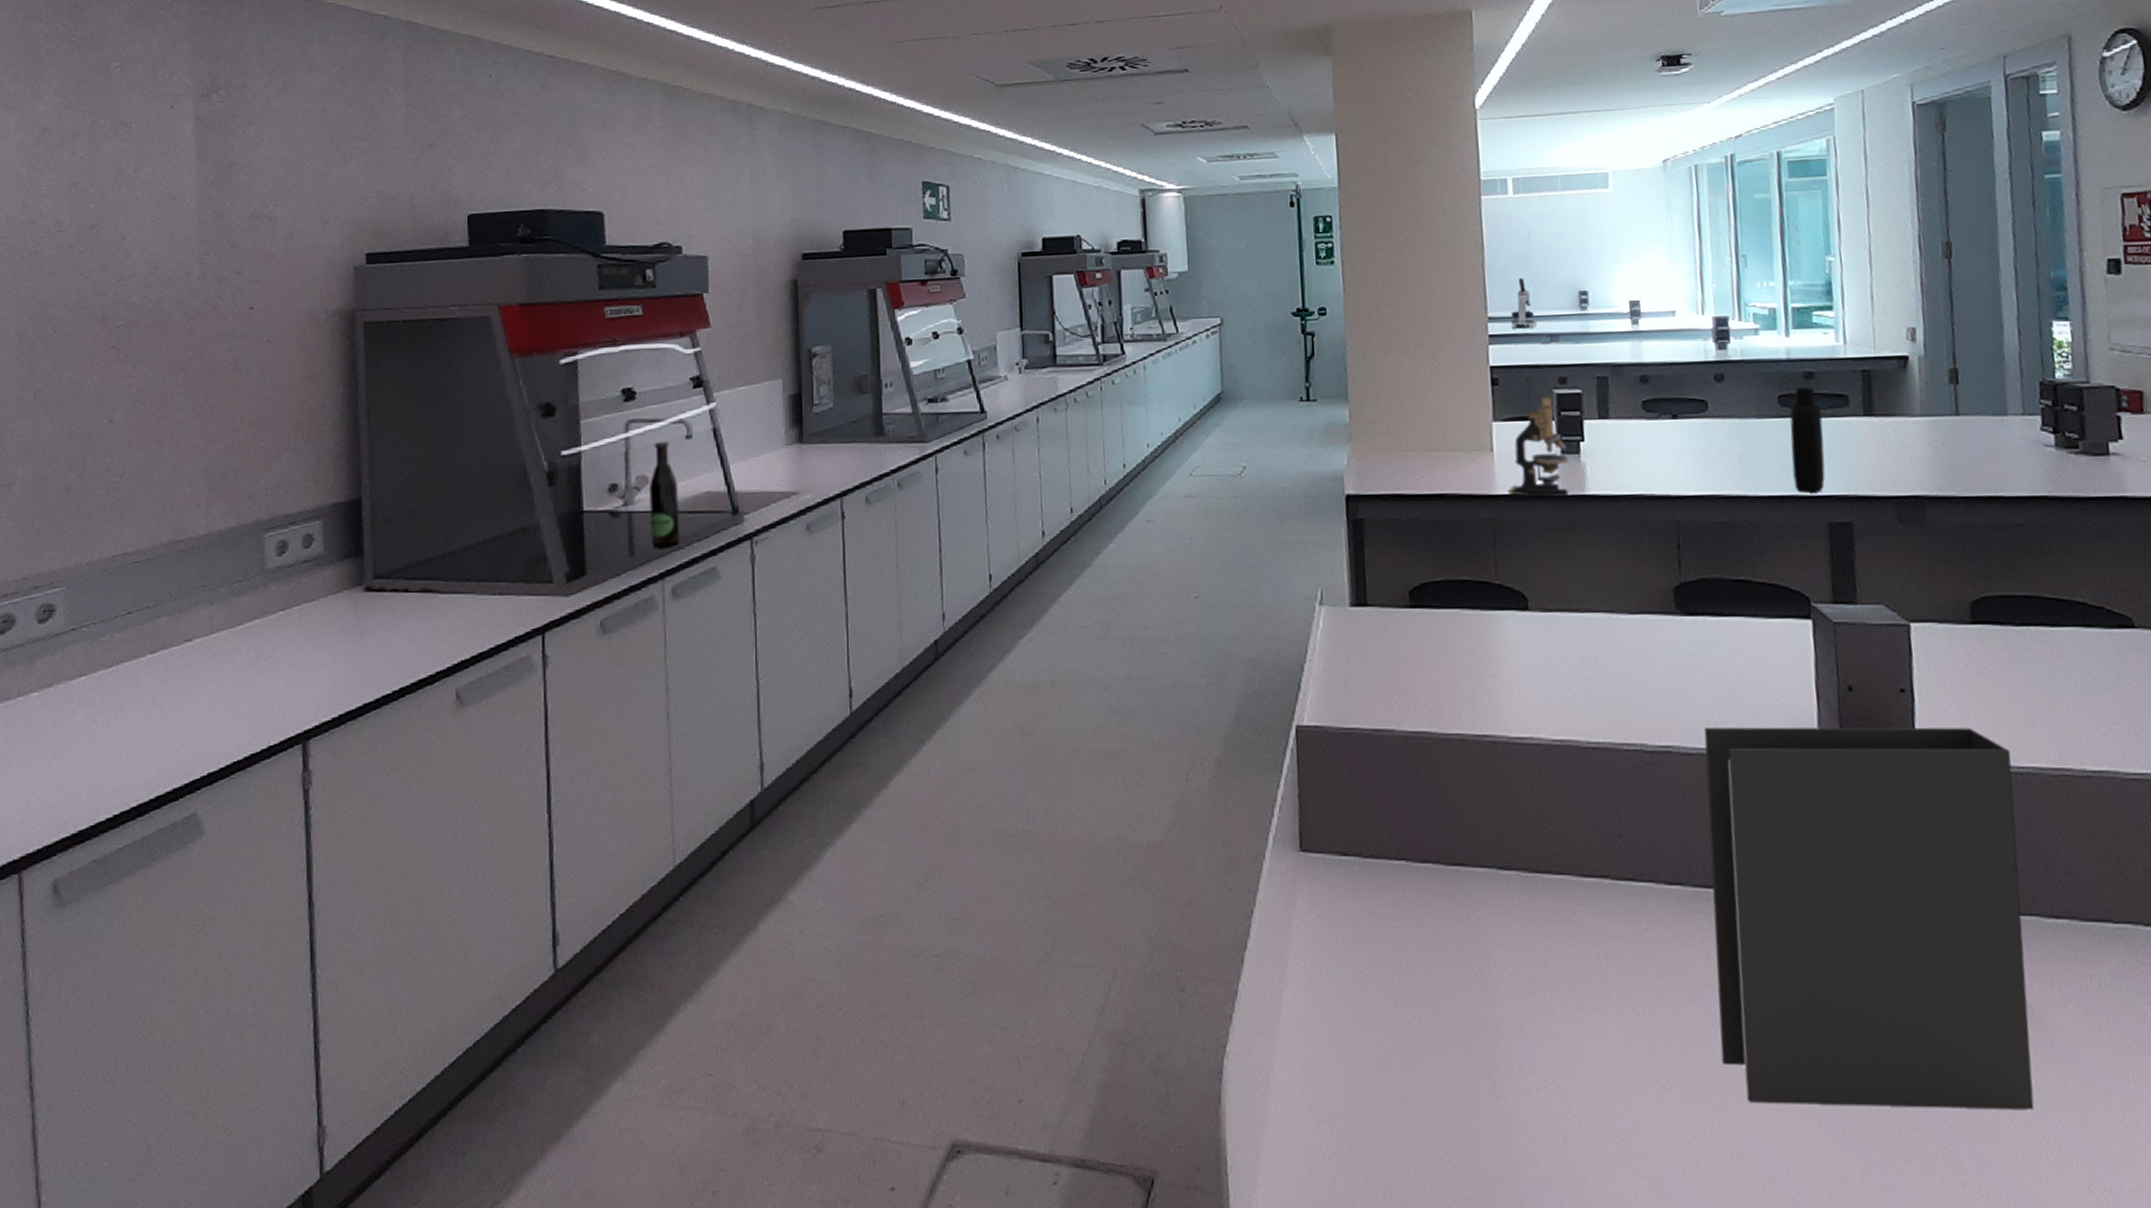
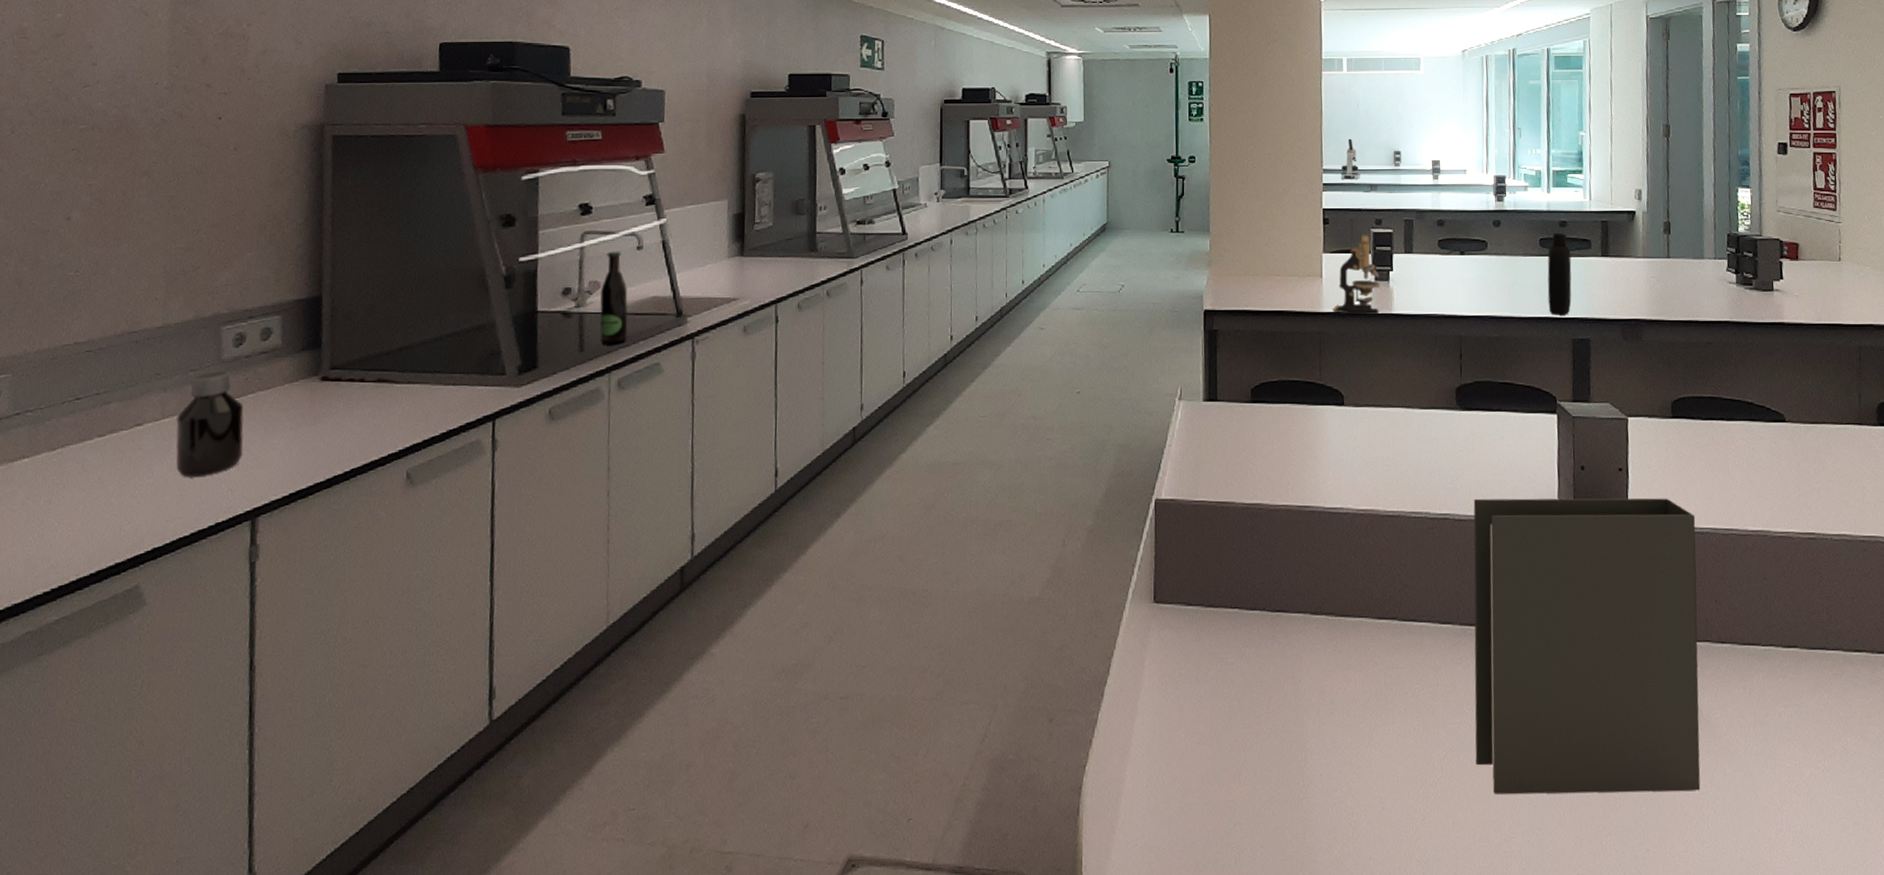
bottle: none [224,581,291,696] -> present [175,371,244,477]

